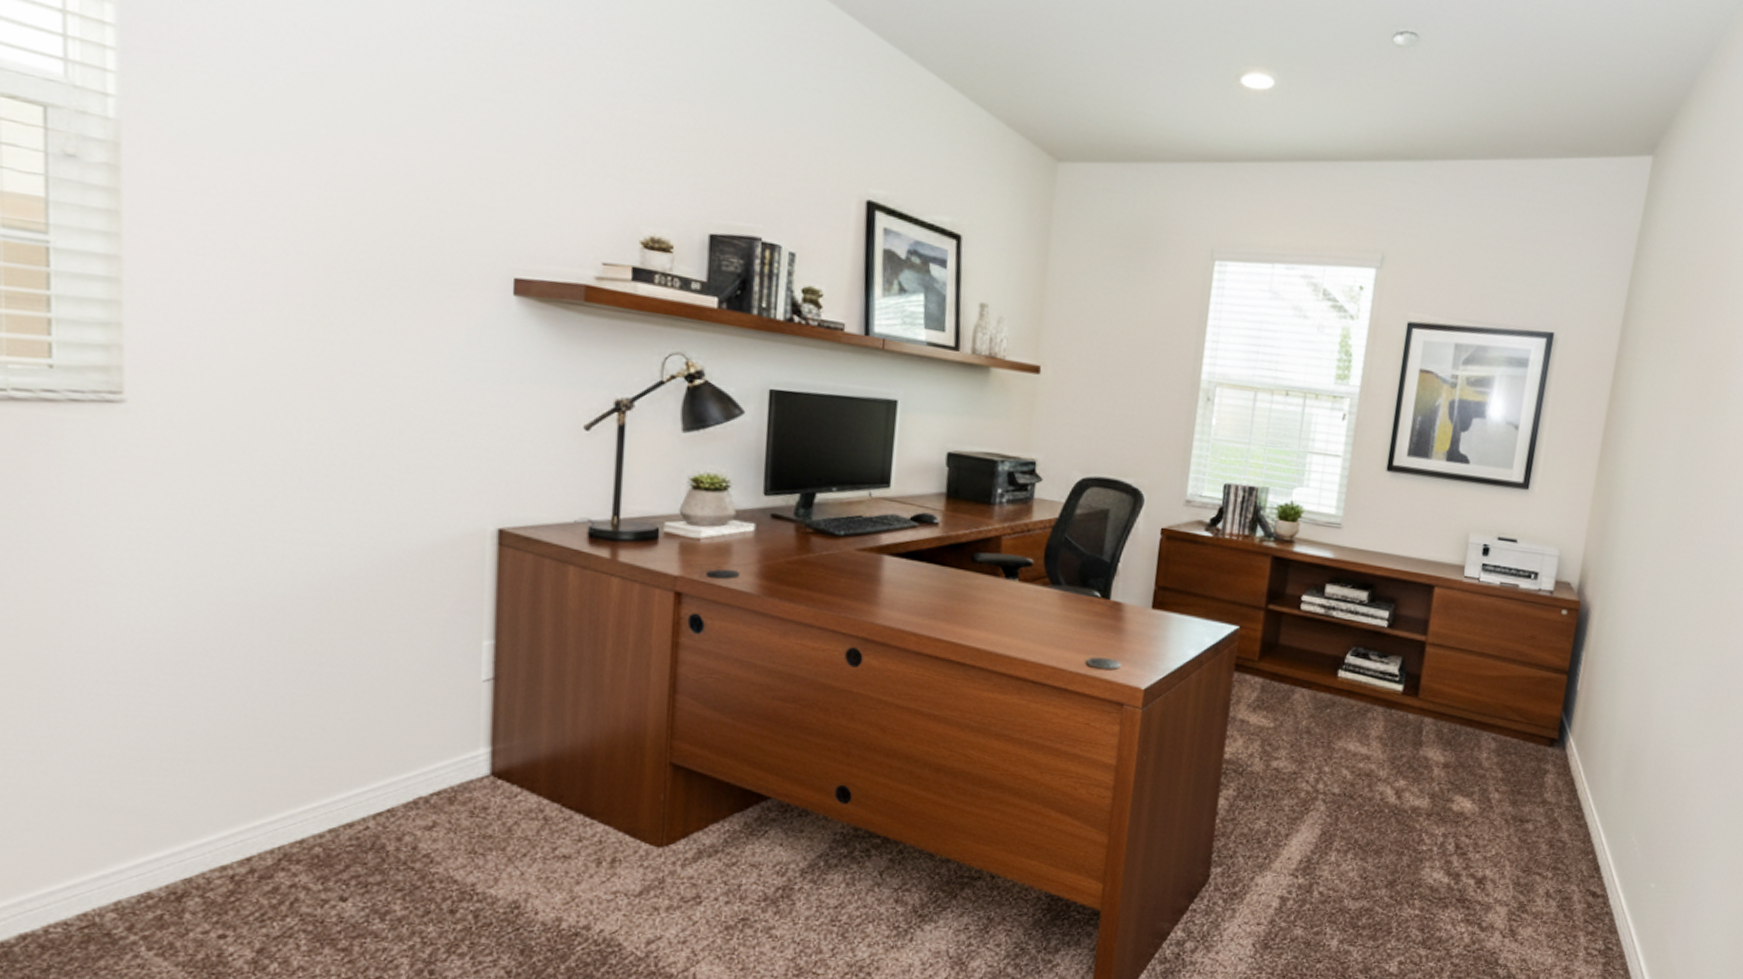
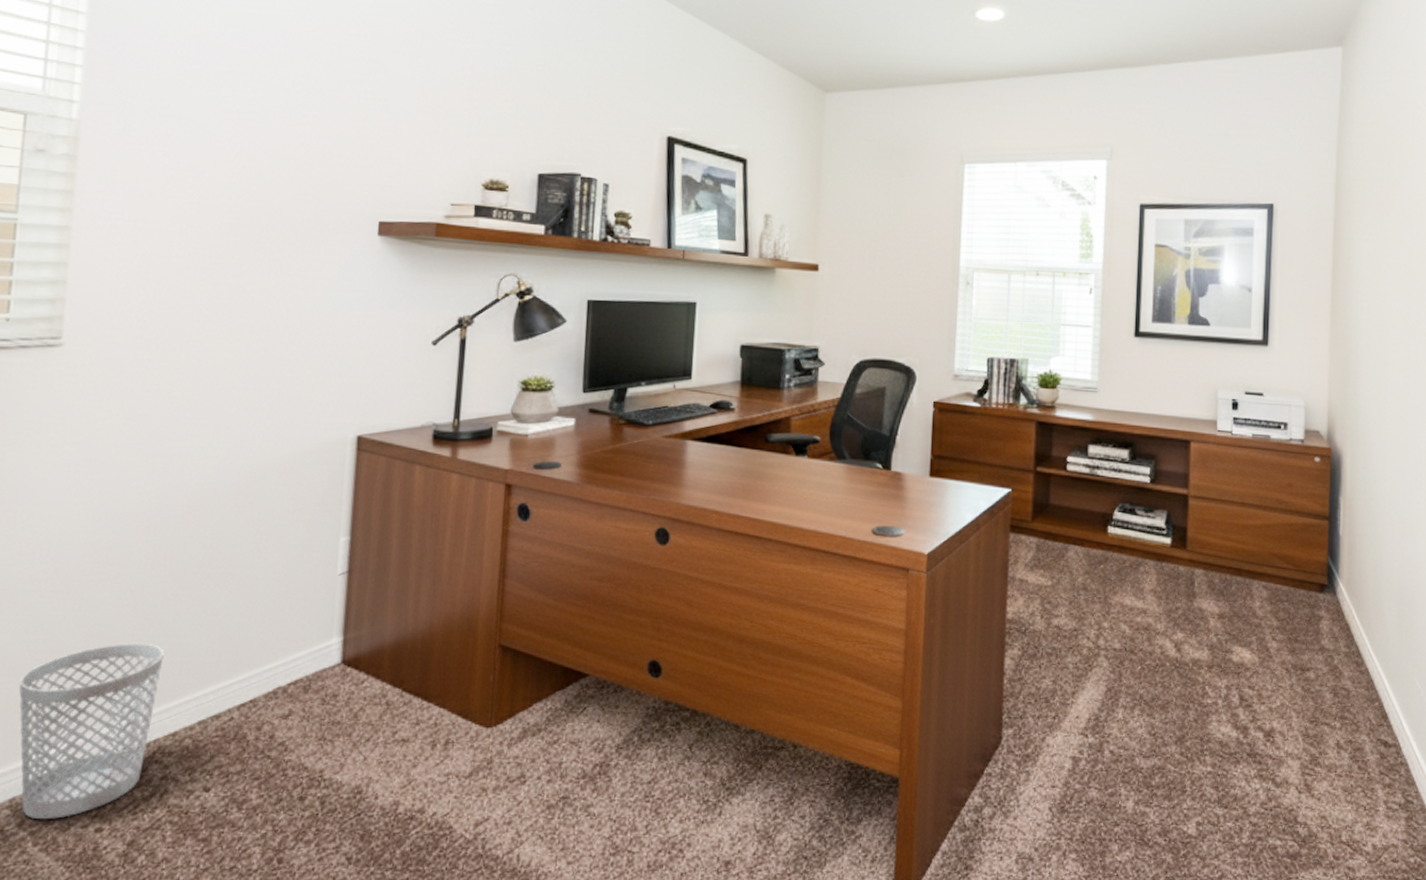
wastebasket: none [113,743,282,925] -> present [19,642,164,820]

